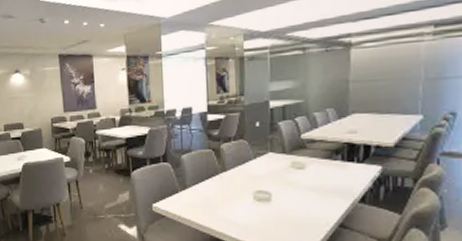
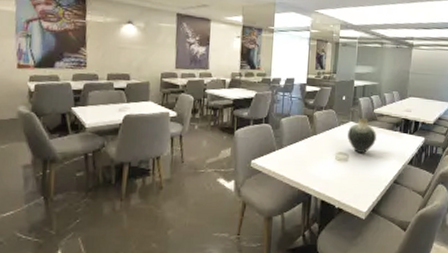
vase: none [267,147,308,192] -> present [348,118,376,154]

